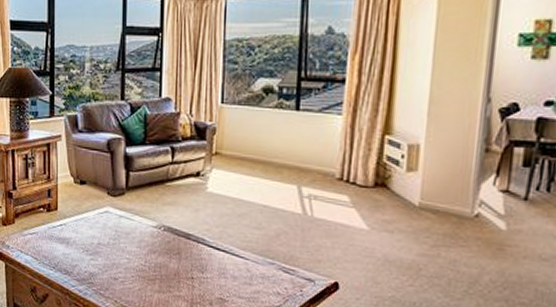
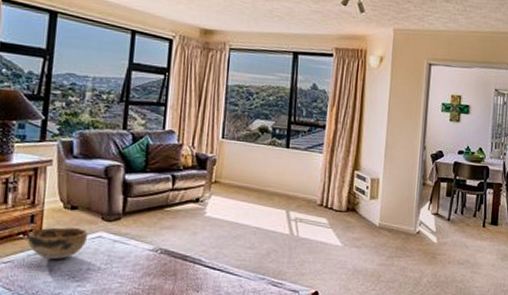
decorative bowl: none [46,201,97,233] -> present [26,227,89,259]

